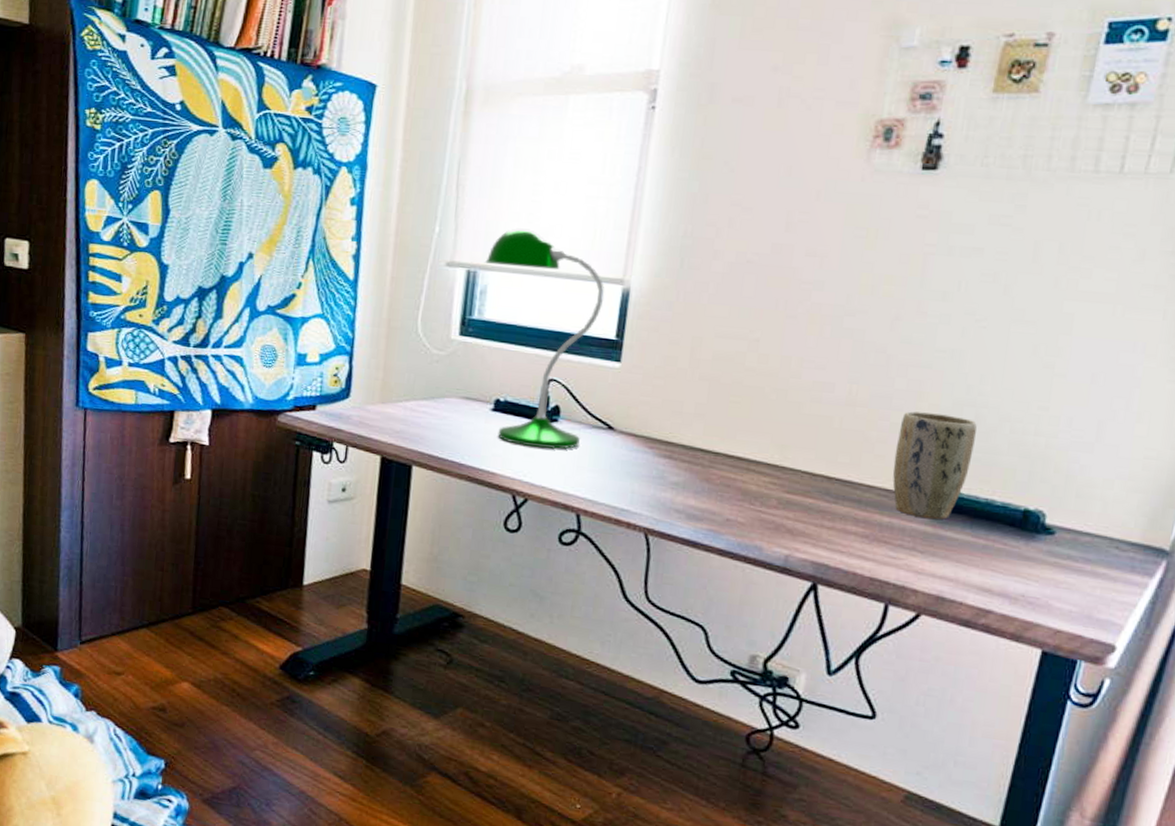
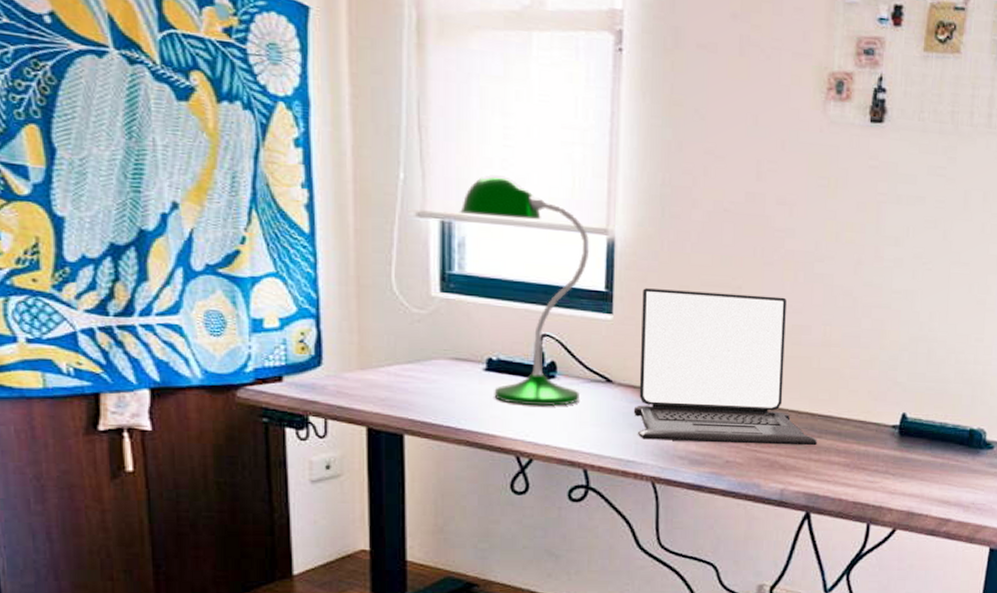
laptop: none [632,338,832,512] -> present [633,288,817,446]
plant pot: present [892,411,977,520] -> none [865,348,929,445]

